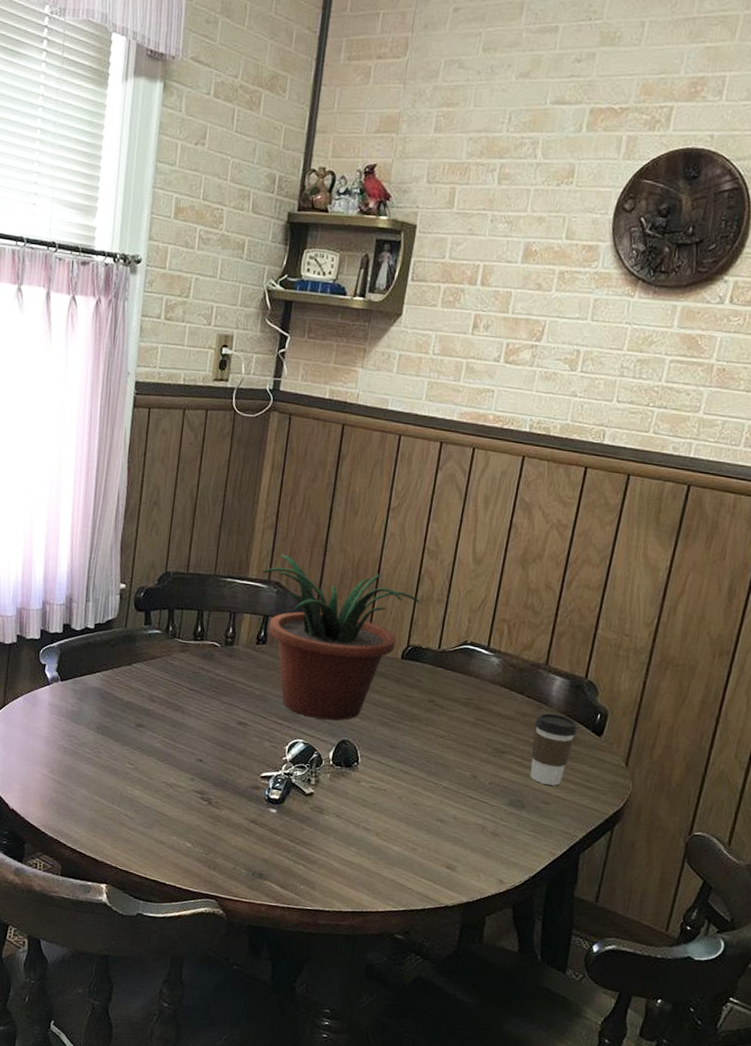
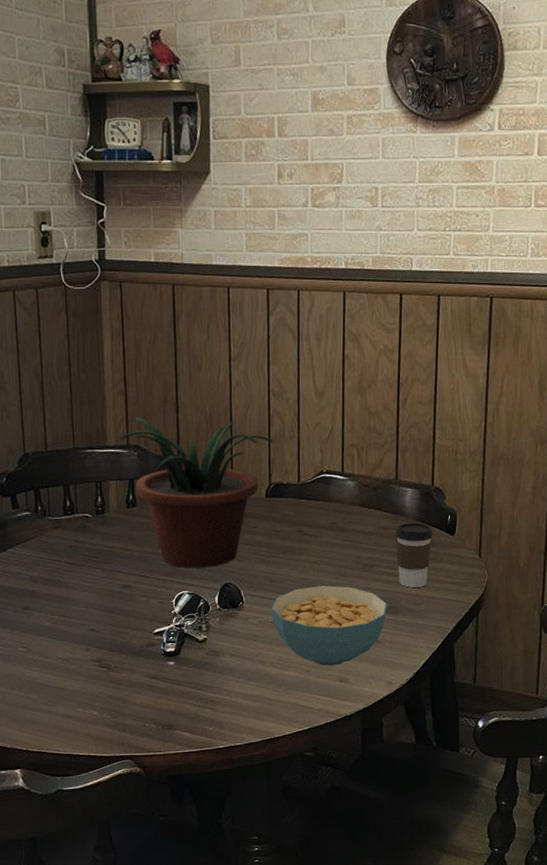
cereal bowl: none [385,760,513,851] -> present [271,585,387,666]

